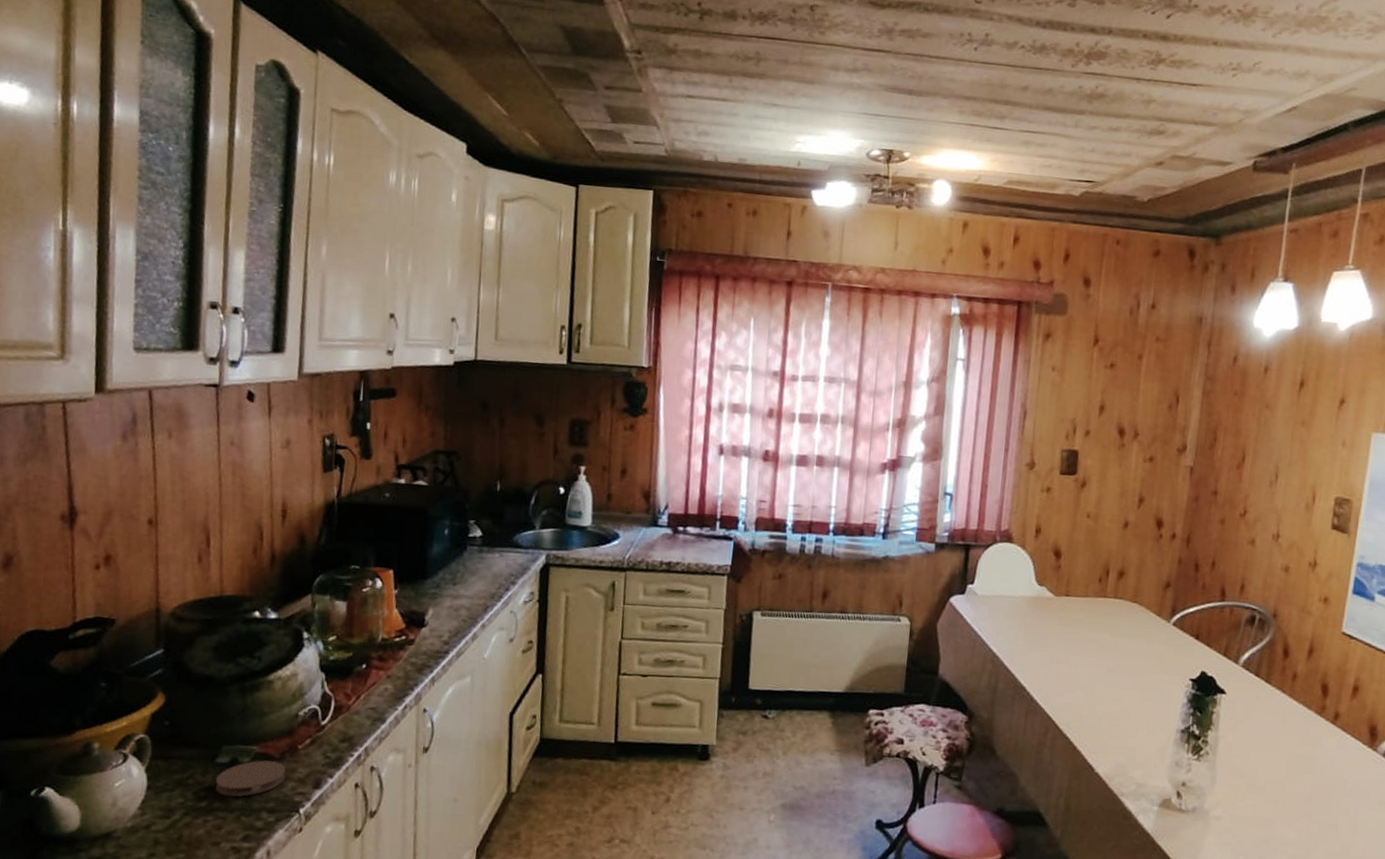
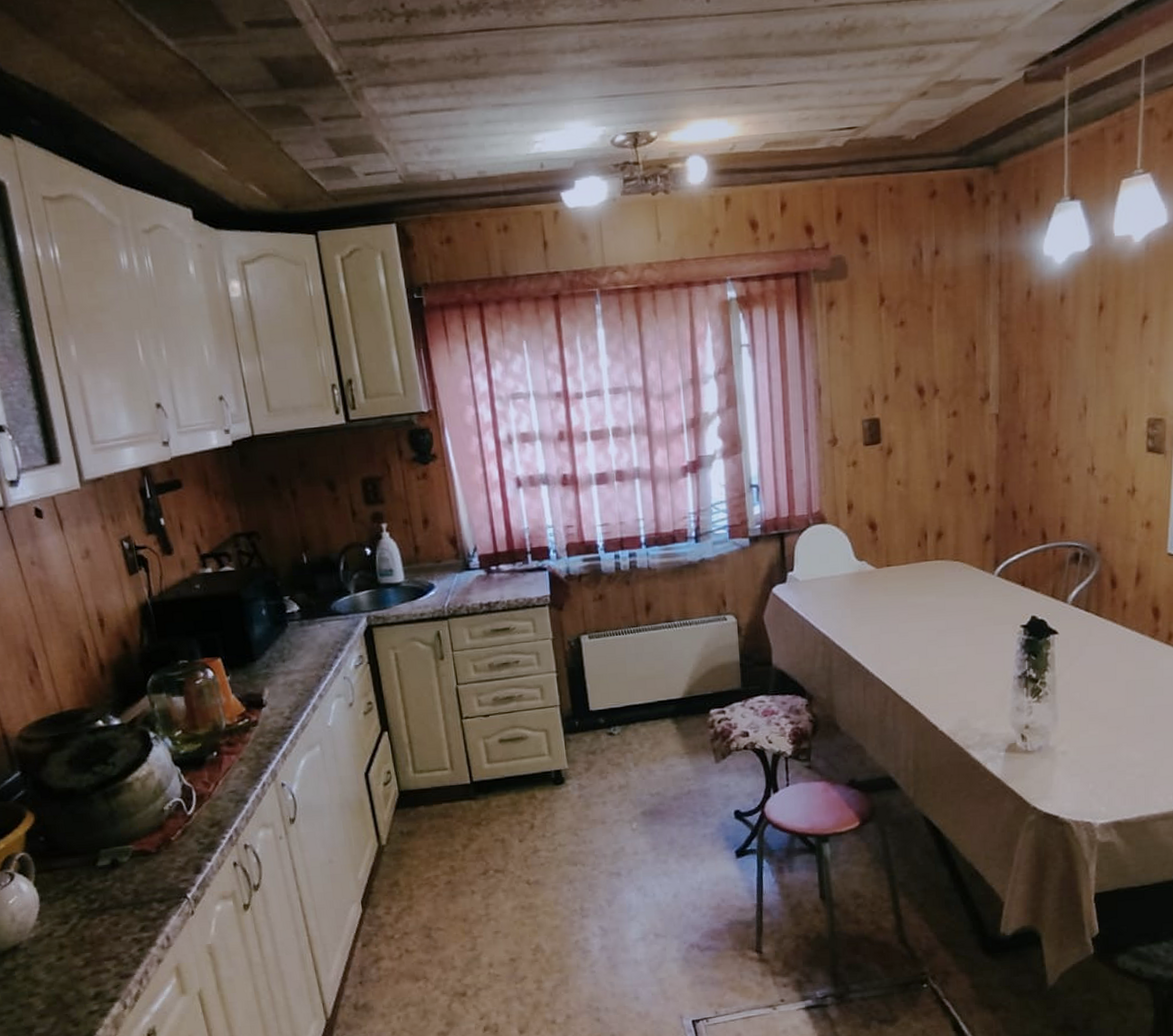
coaster: present [215,760,286,797] -> none [101,855,167,895]

